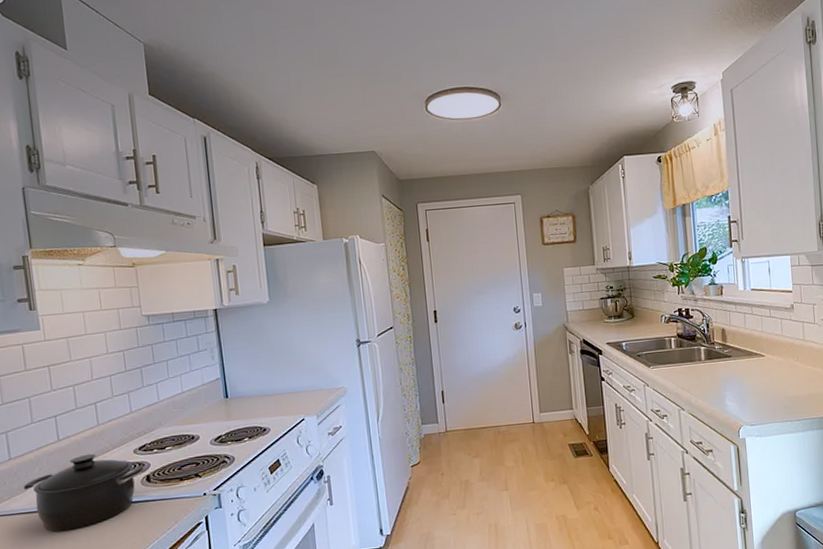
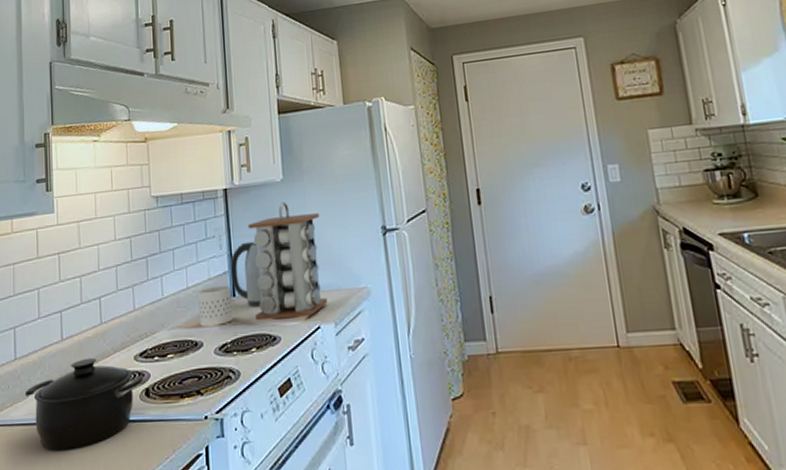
mug: none [192,388,227,424] -> present [197,284,234,328]
kettle: none [222,352,253,407] -> present [230,241,263,308]
spice rack: none [238,320,311,417] -> present [248,202,328,321]

